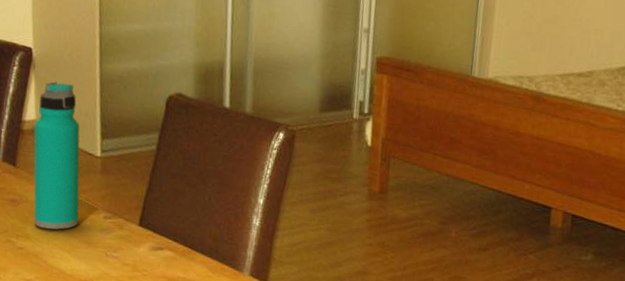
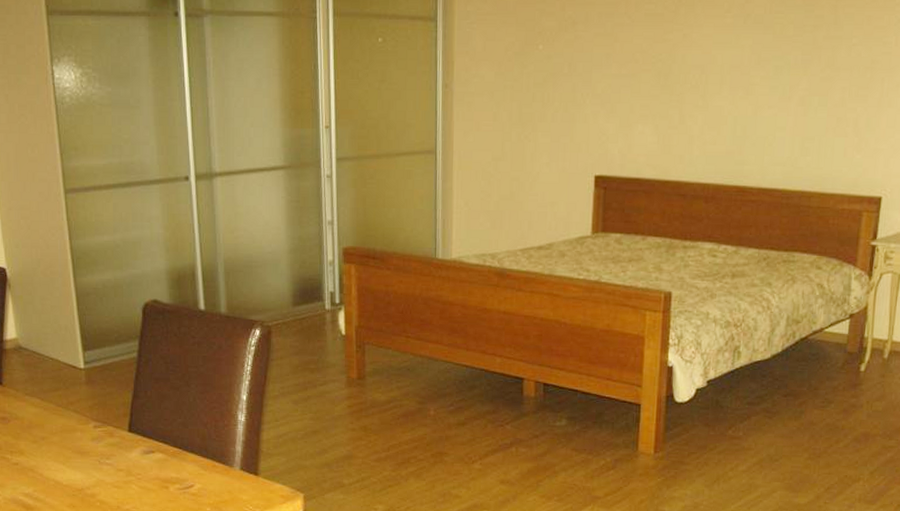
water bottle: present [34,81,80,230] -> none [16,299,70,444]

